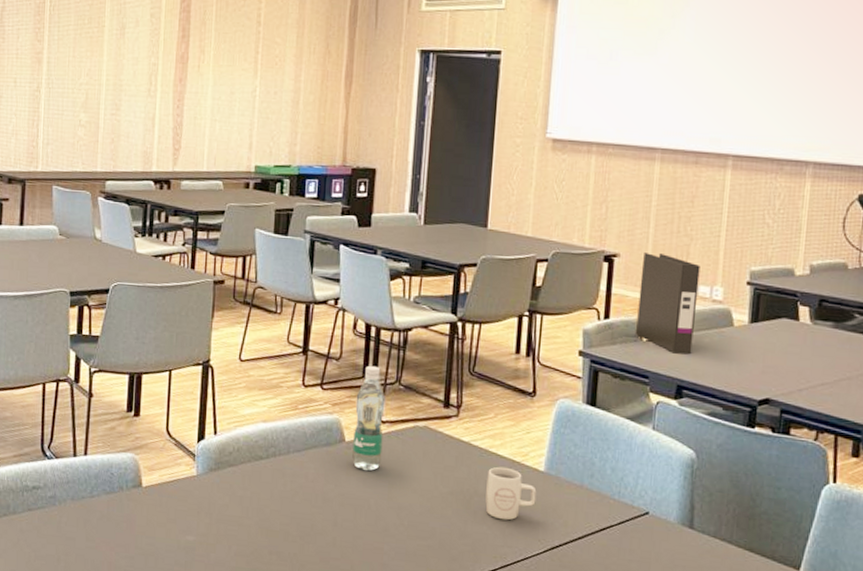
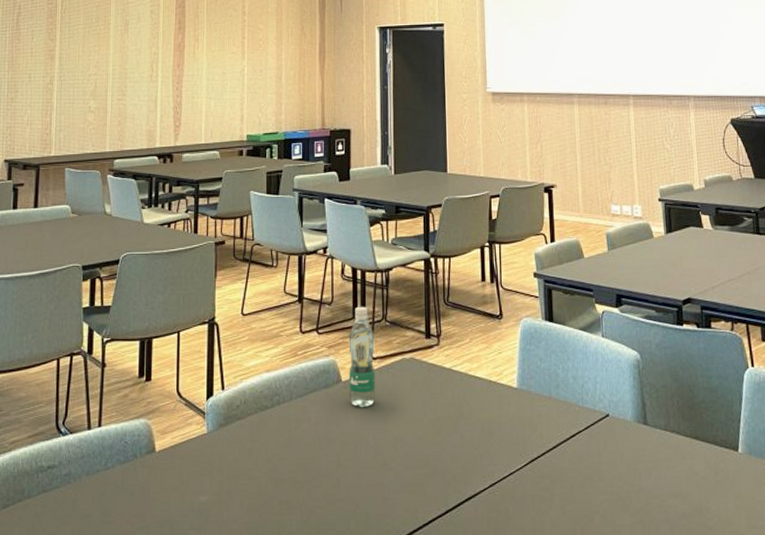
mug: present [485,466,537,521] -> none [469,388,513,439]
binder: present [635,253,700,355] -> none [575,181,624,267]

